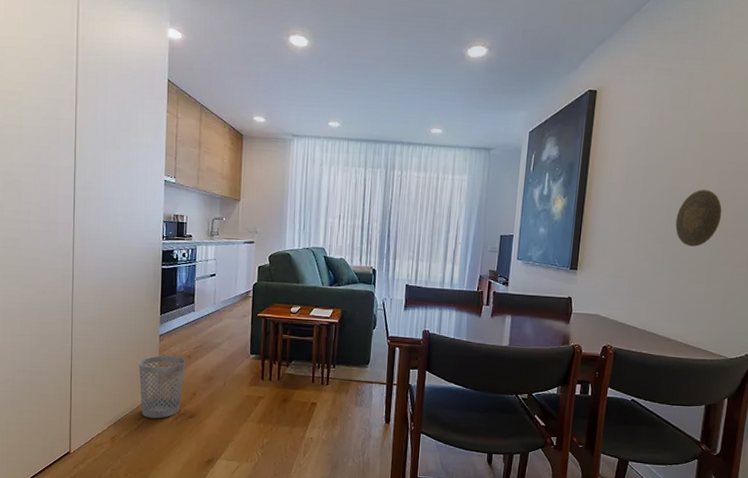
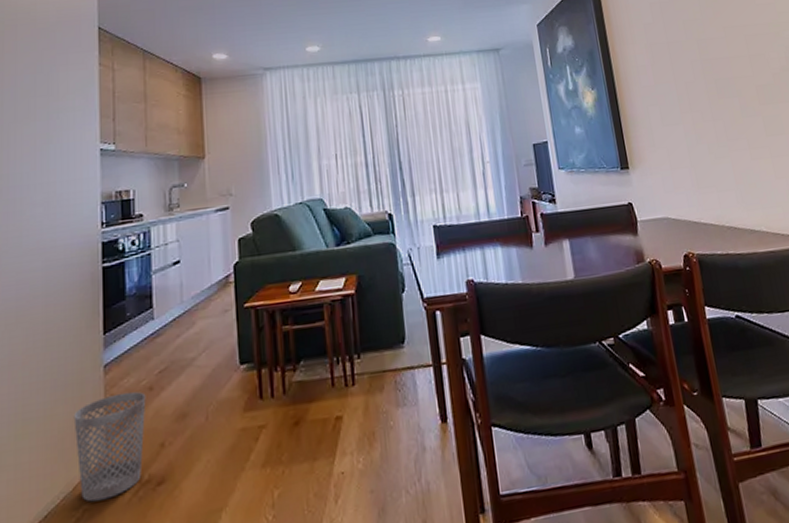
decorative plate: present [675,190,722,247] -> none [715,57,763,120]

